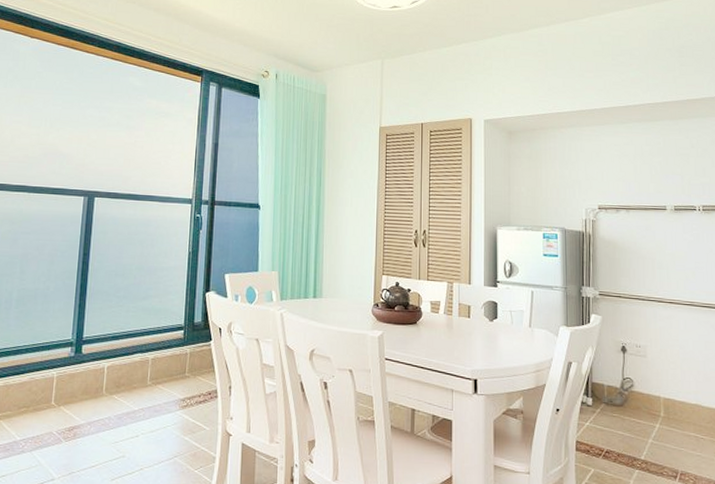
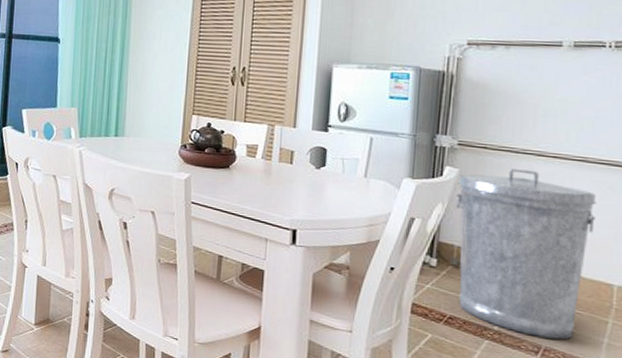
trash can: none [602,314,705,463] -> present [456,169,597,340]

